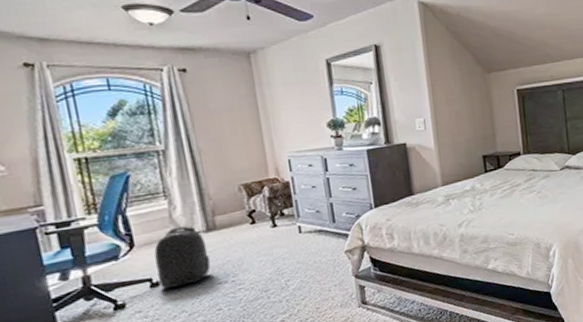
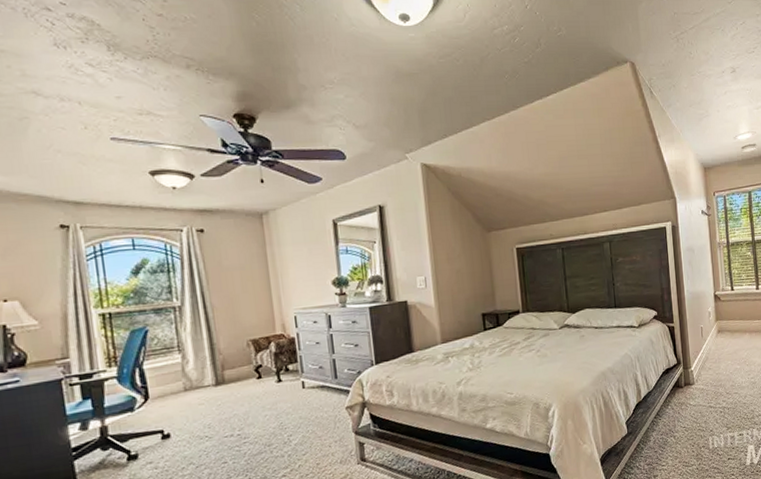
backpack: present [154,226,211,289] -> none [167,380,219,441]

